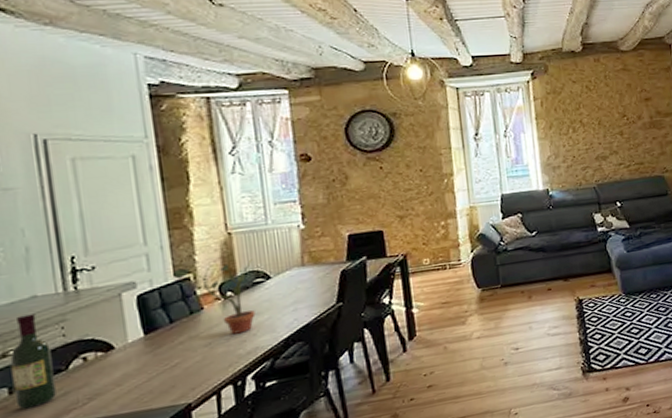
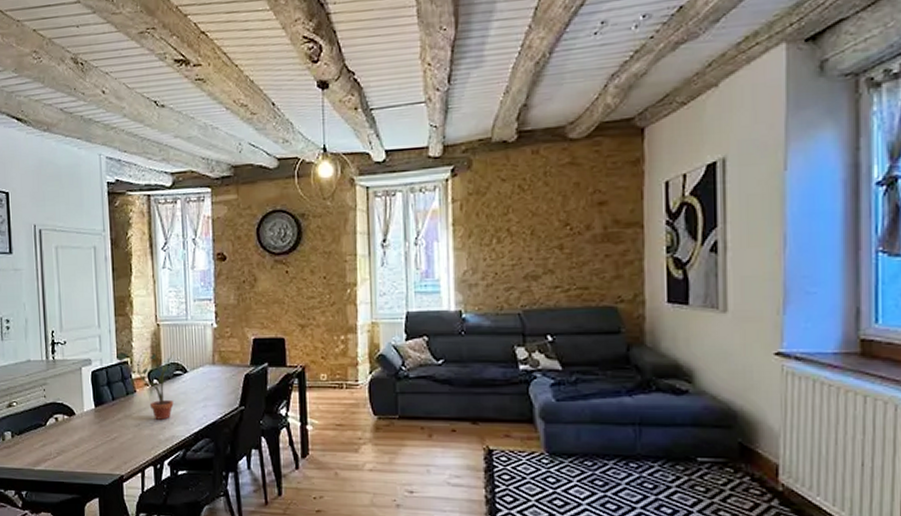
wine bottle: present [9,313,58,409] -> none [13,375,39,452]

